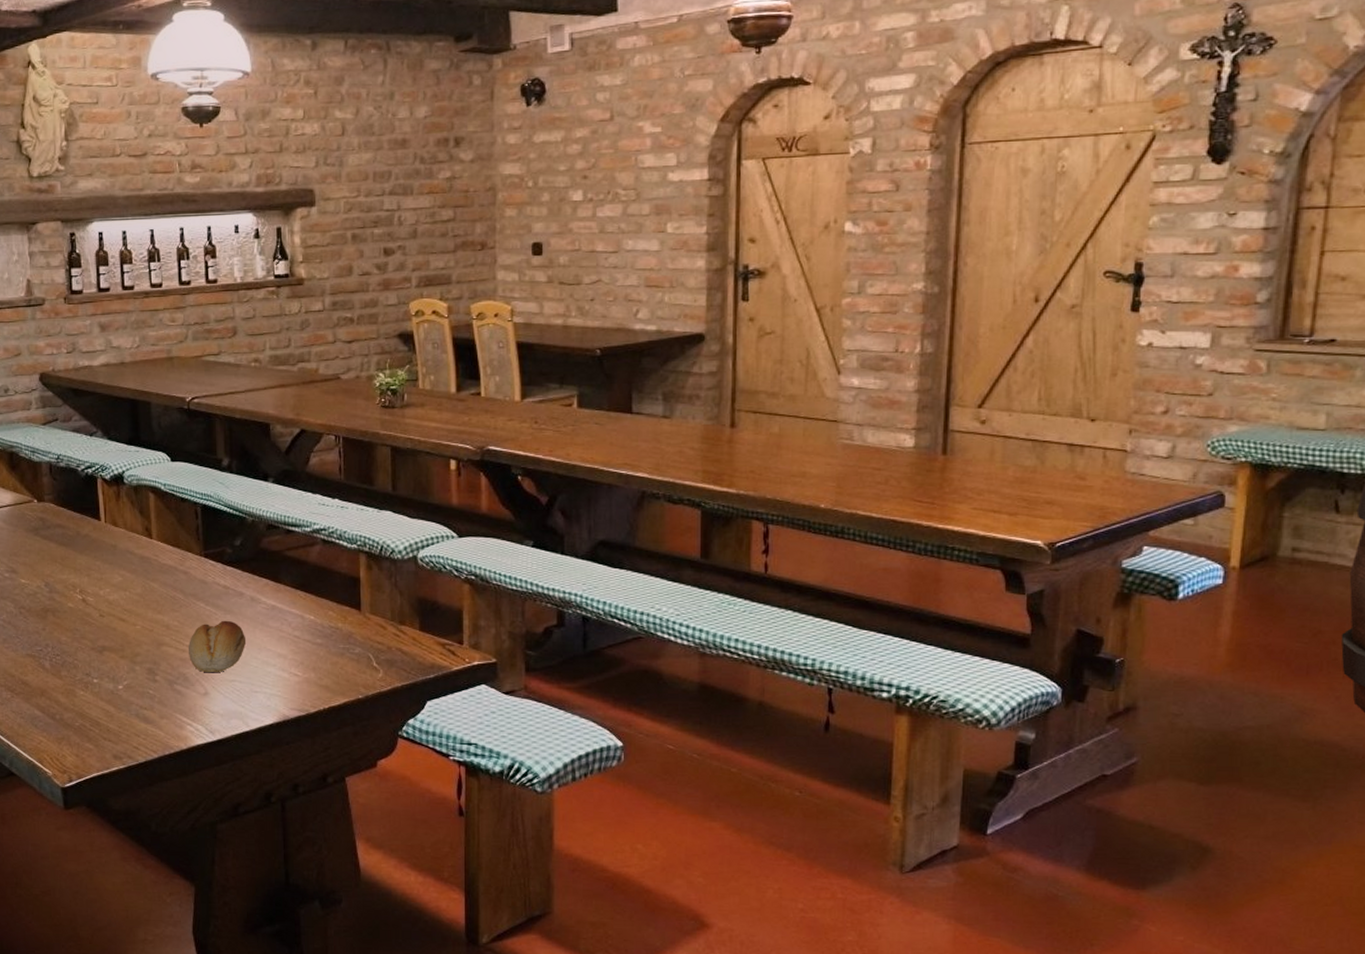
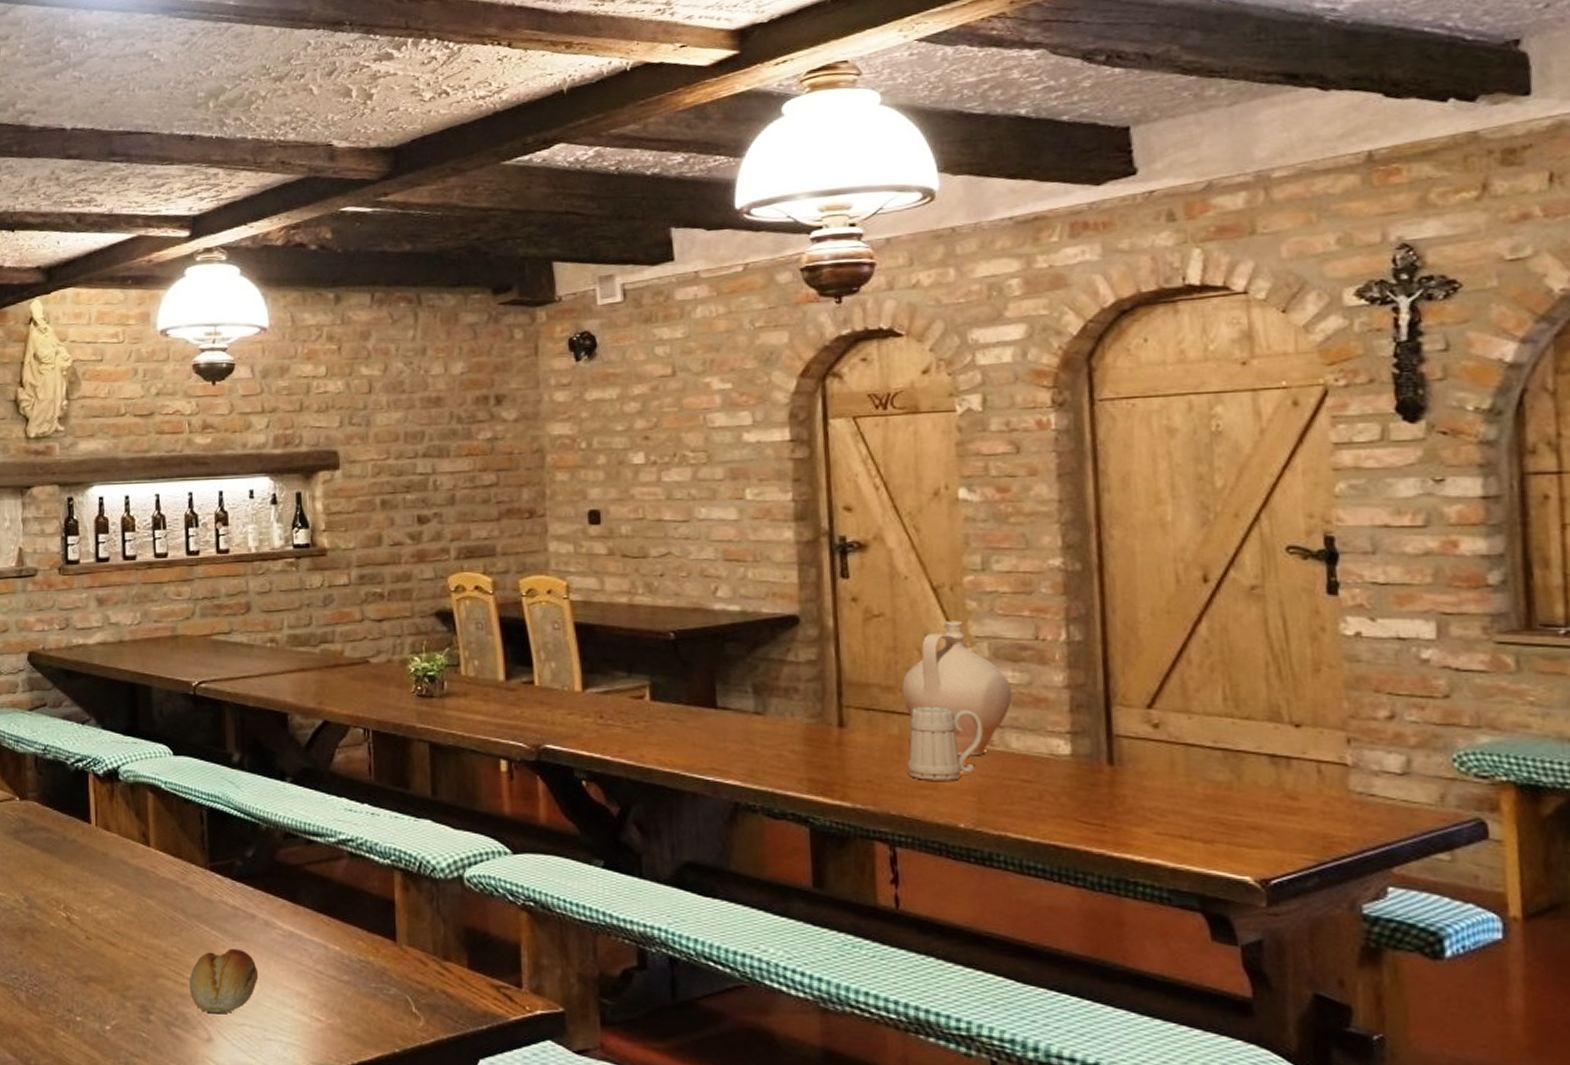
beer mug: none [783,409,847,471] -> present [906,706,984,782]
ceramic jug: none [784,336,873,450] -> present [901,620,1013,756]

